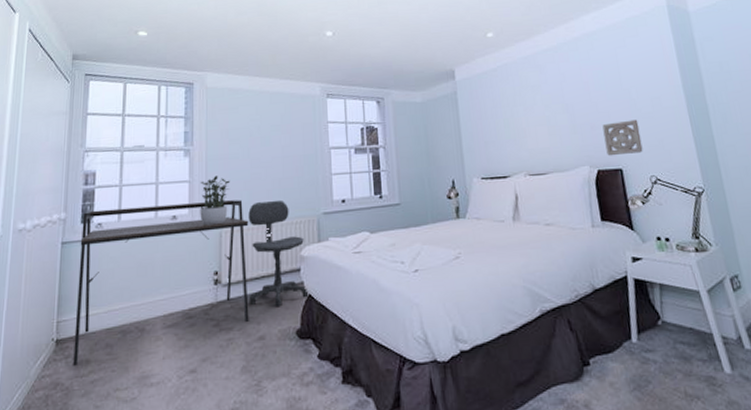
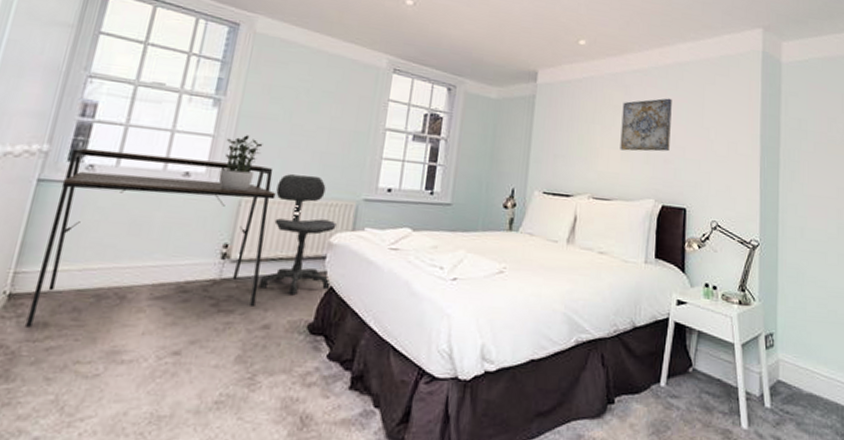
wall art: none [540,68,594,126] -> present [620,98,672,152]
wall ornament: present [602,119,643,156] -> none [674,159,711,196]

